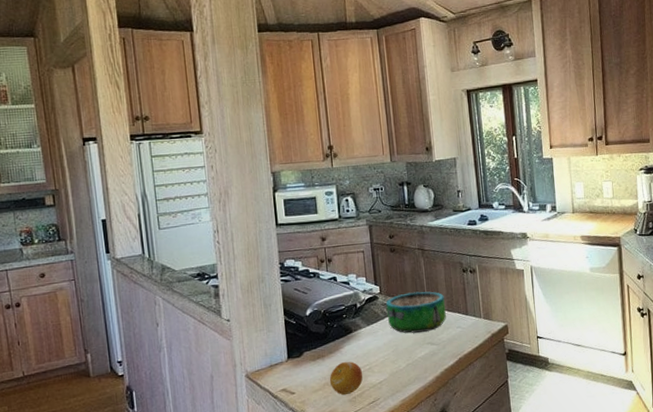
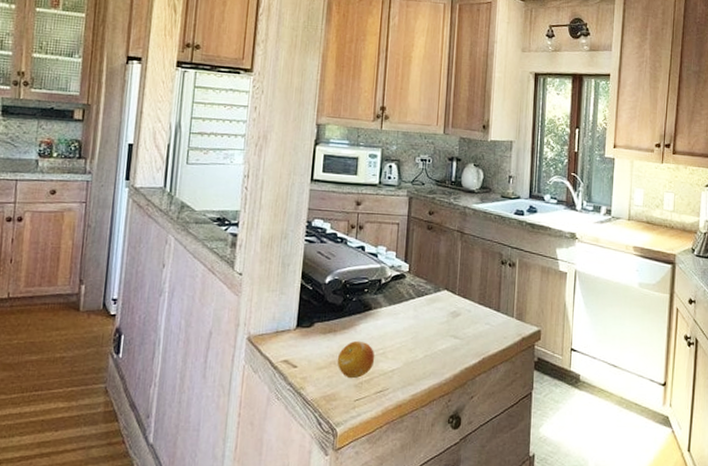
decorative bowl: present [385,291,446,333] -> none [412,276,477,323]

